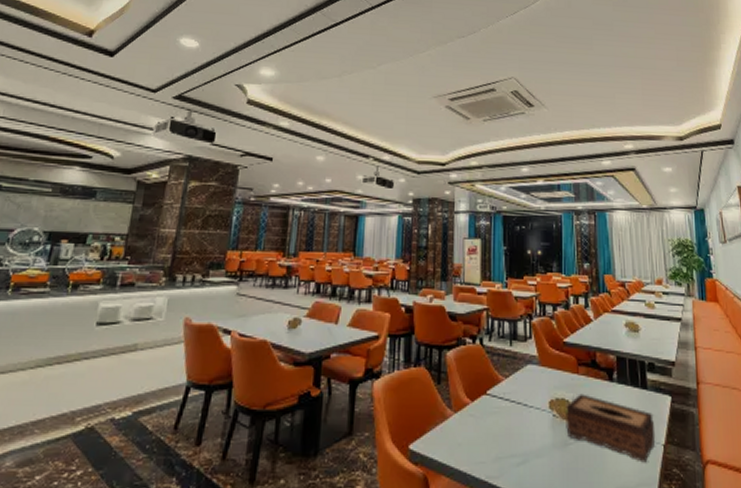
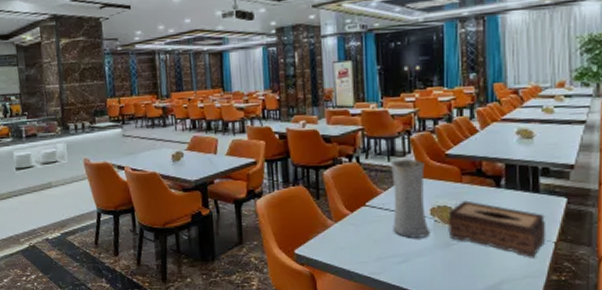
vase: none [513,344,549,436] -> present [391,158,431,239]

